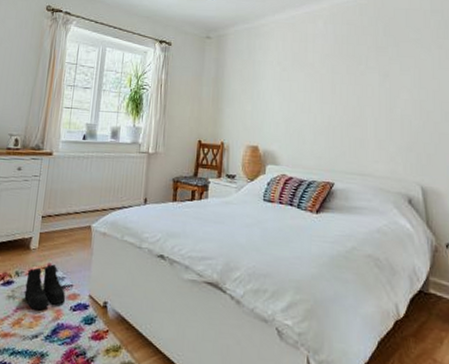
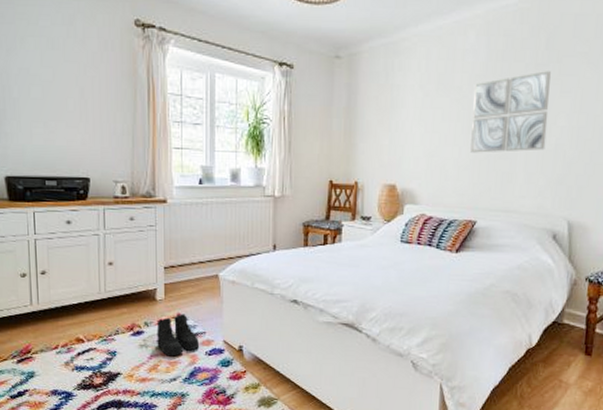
wall art: none [325,53,392,121] -> present [470,71,551,153]

